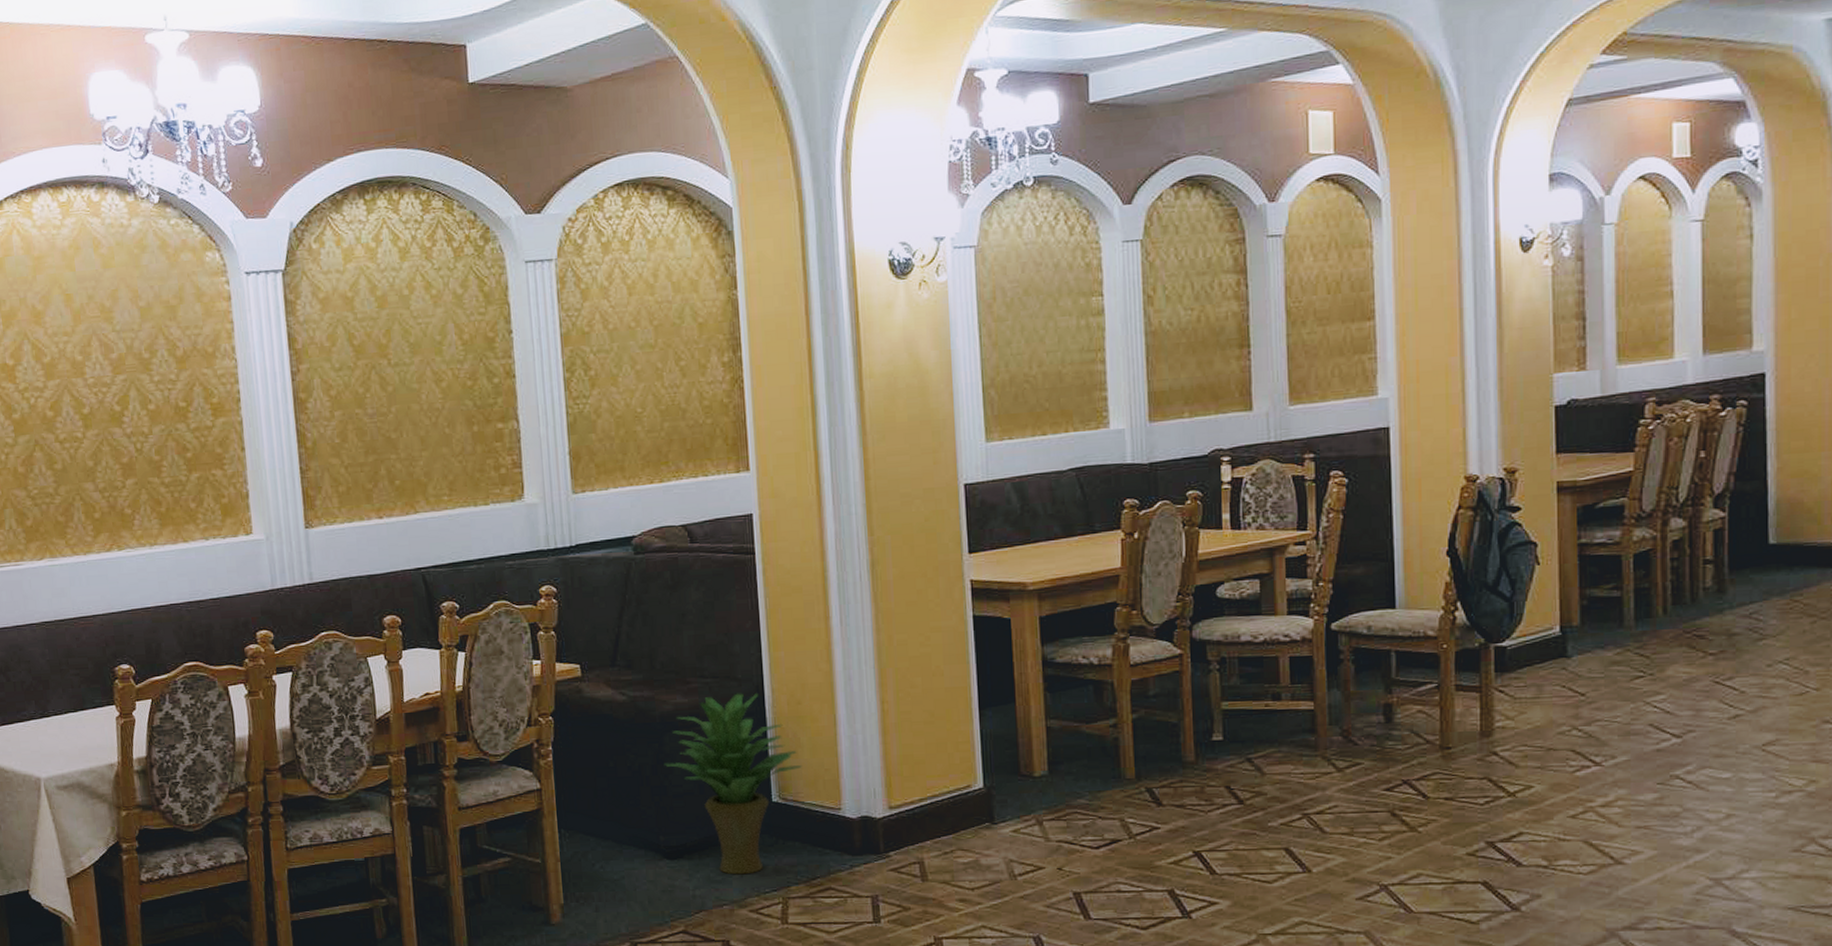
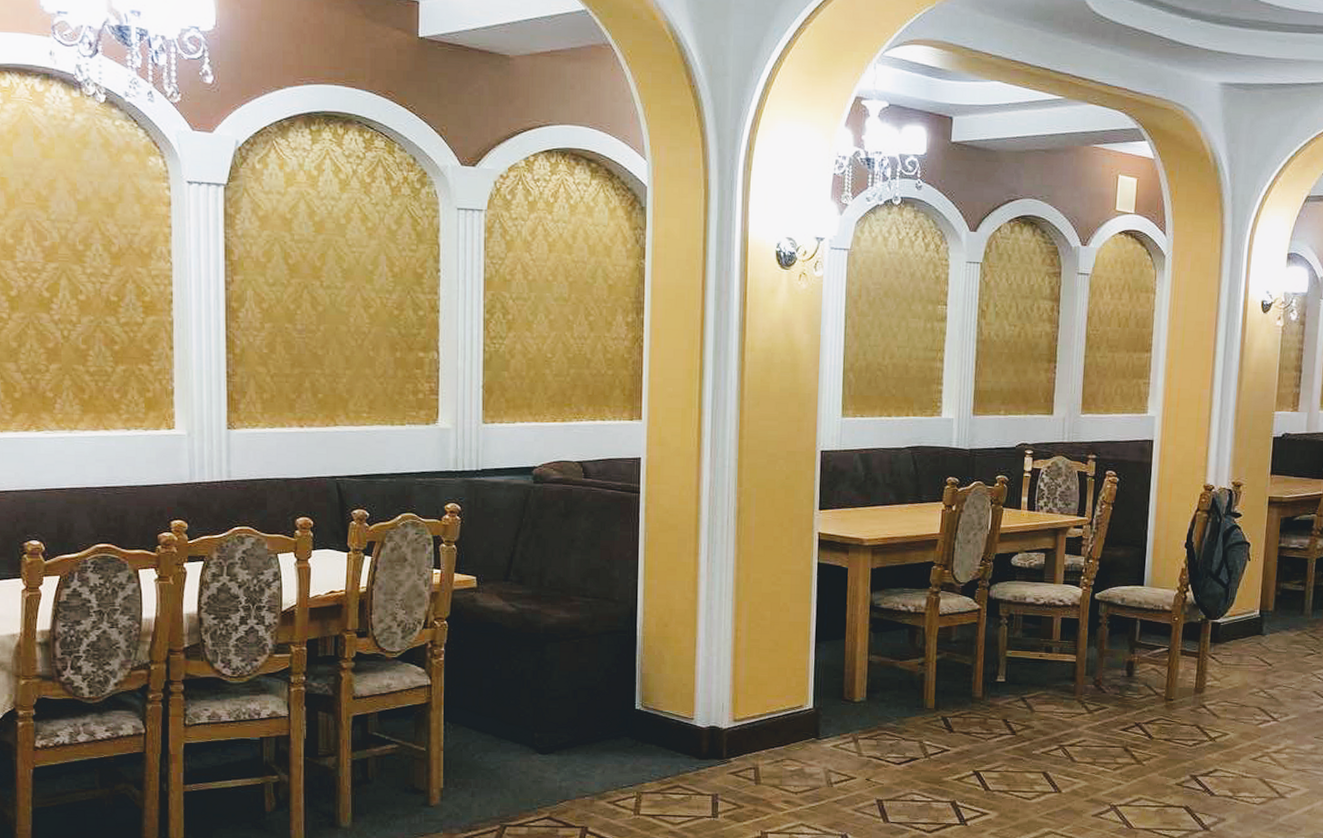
potted plant: present [664,693,802,875] -> none [544,613,664,771]

